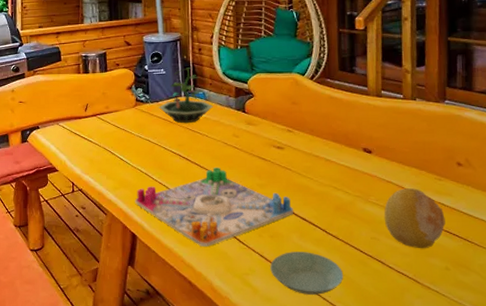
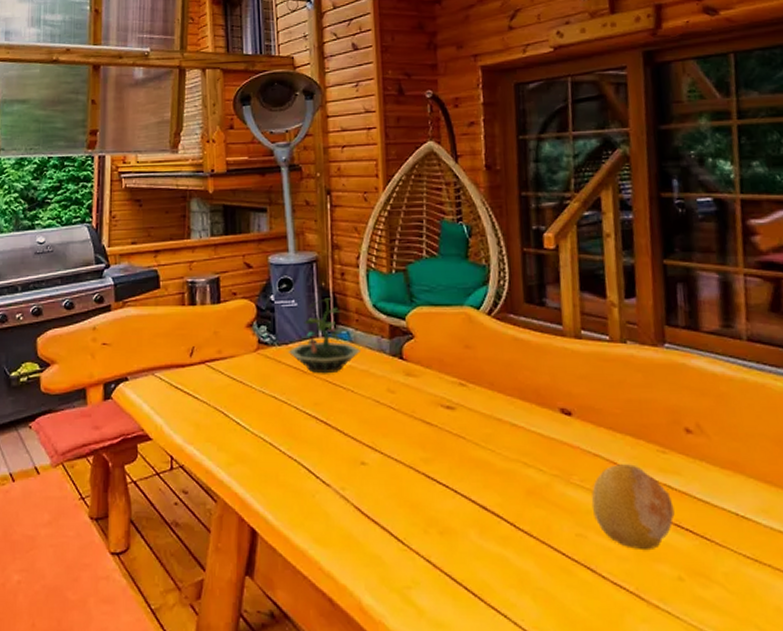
board game: present [135,167,293,247] -> none [255,434,470,548]
saucer: present [270,252,344,295] -> none [440,555,541,618]

